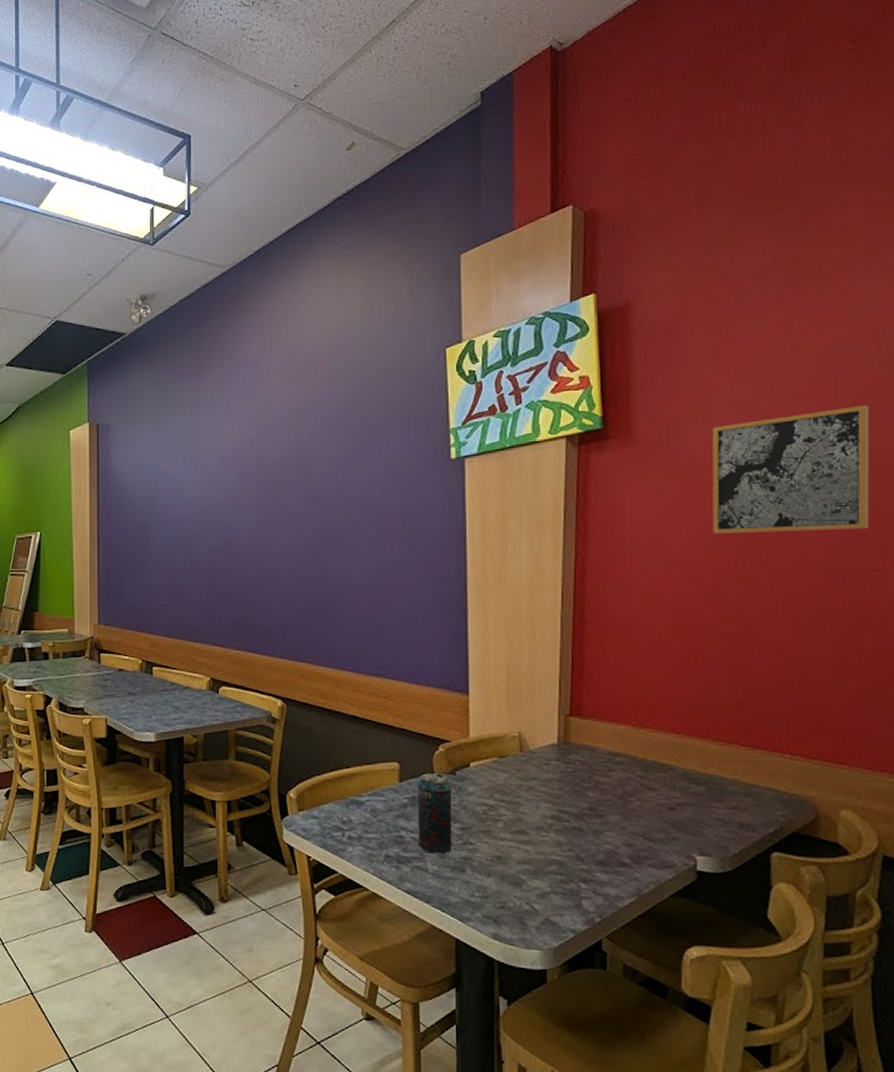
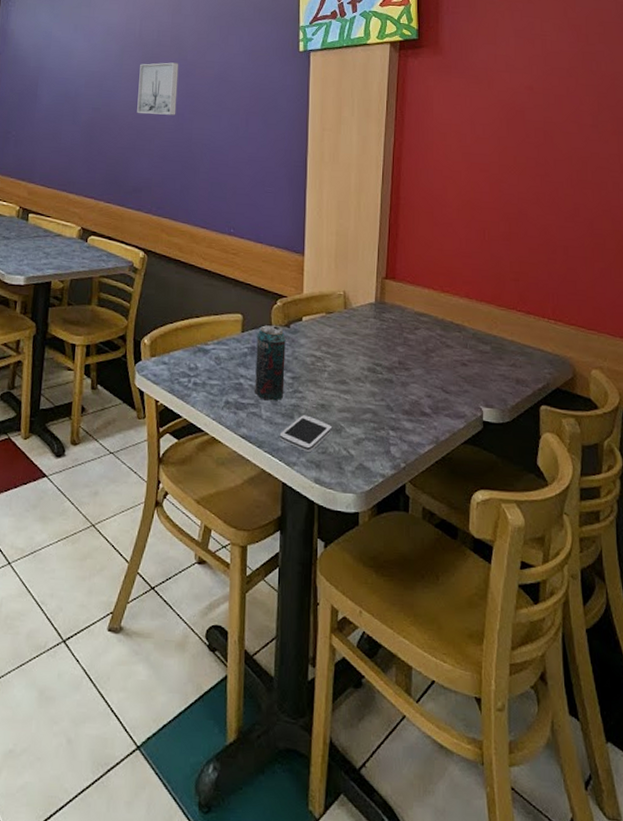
wall art: none [261,487,307,549] -> present [137,62,179,115]
smartphone: none [449,868,512,908] -> present [279,415,333,453]
wall art: present [712,404,870,533] -> none [498,41,610,138]

